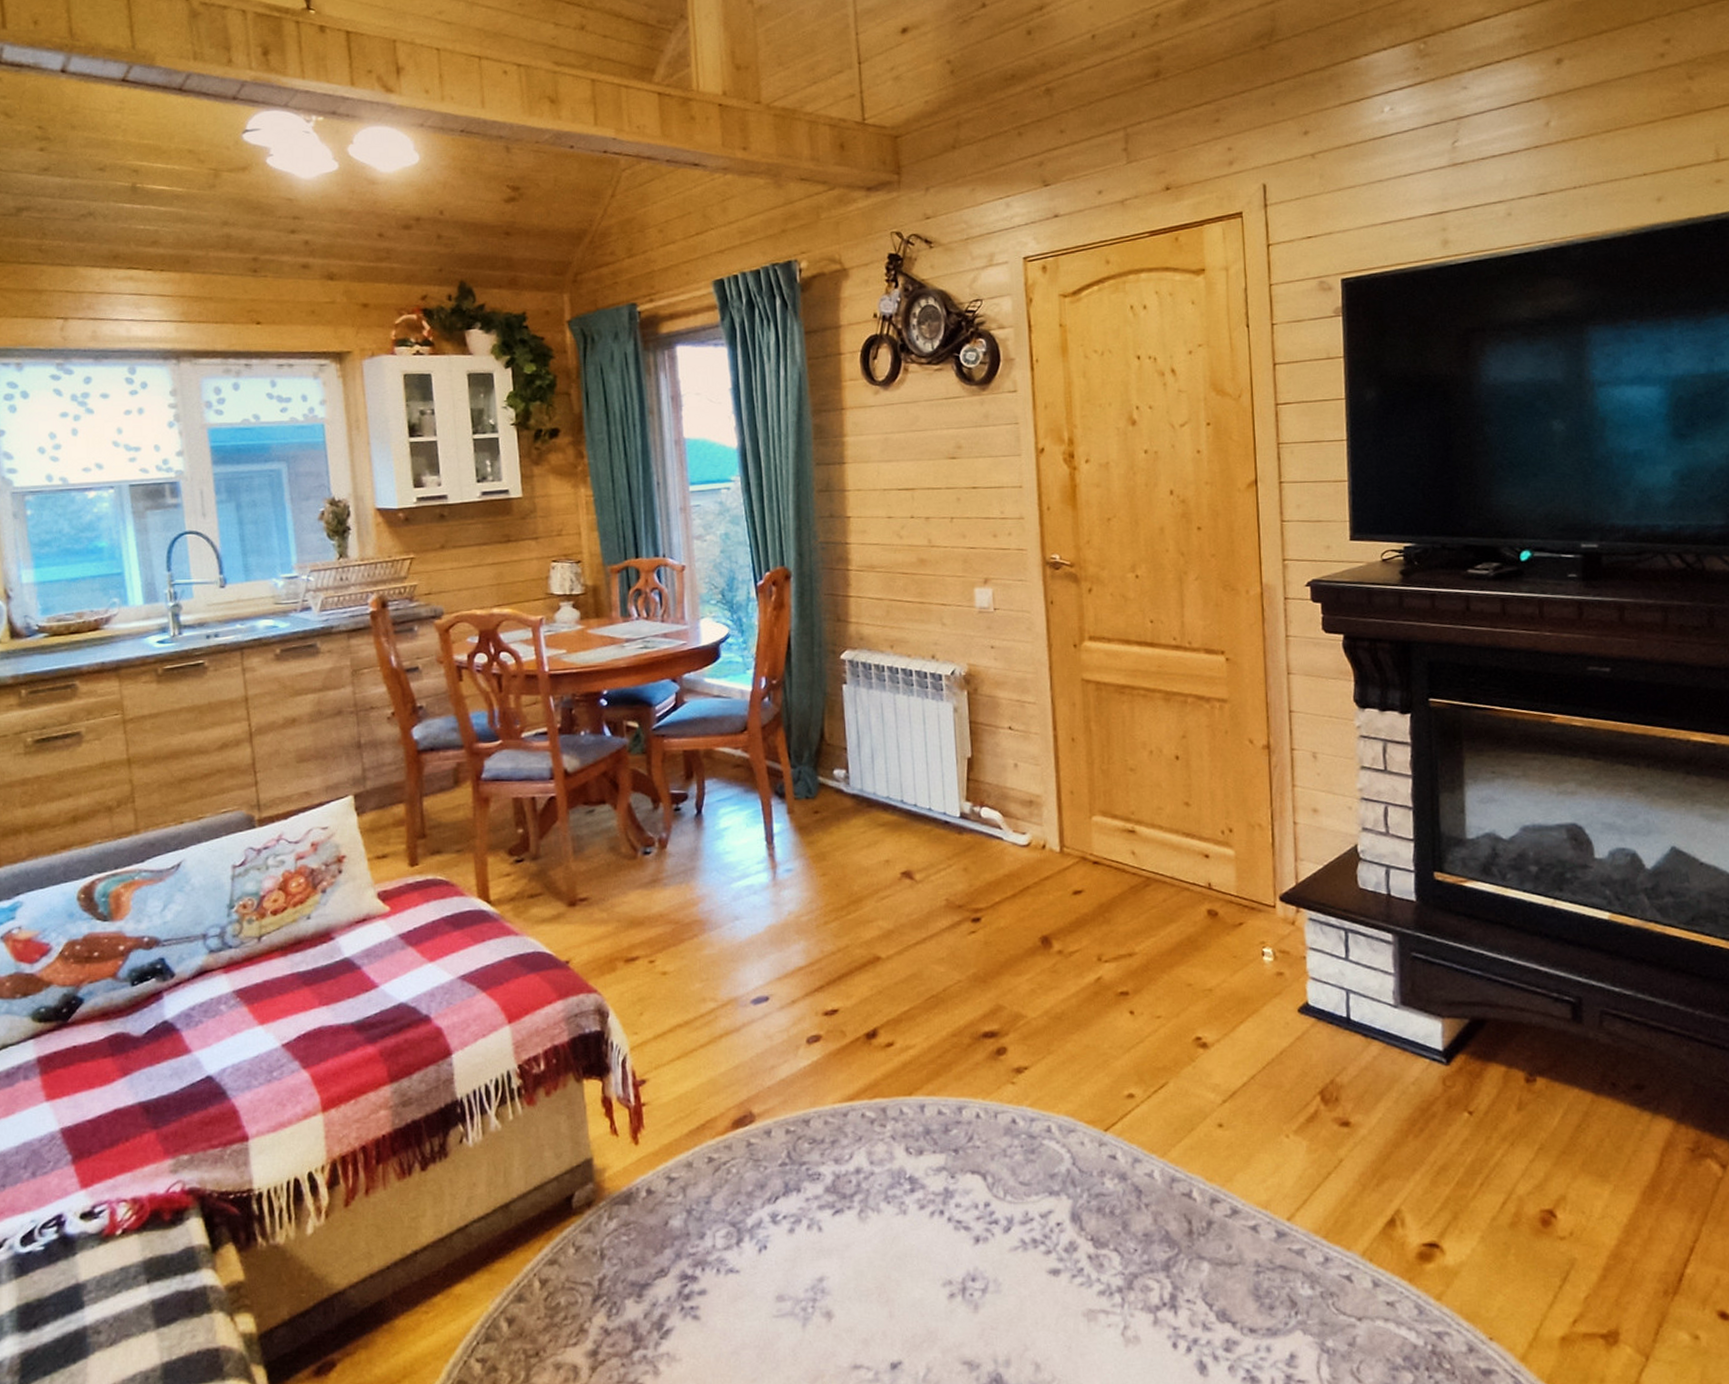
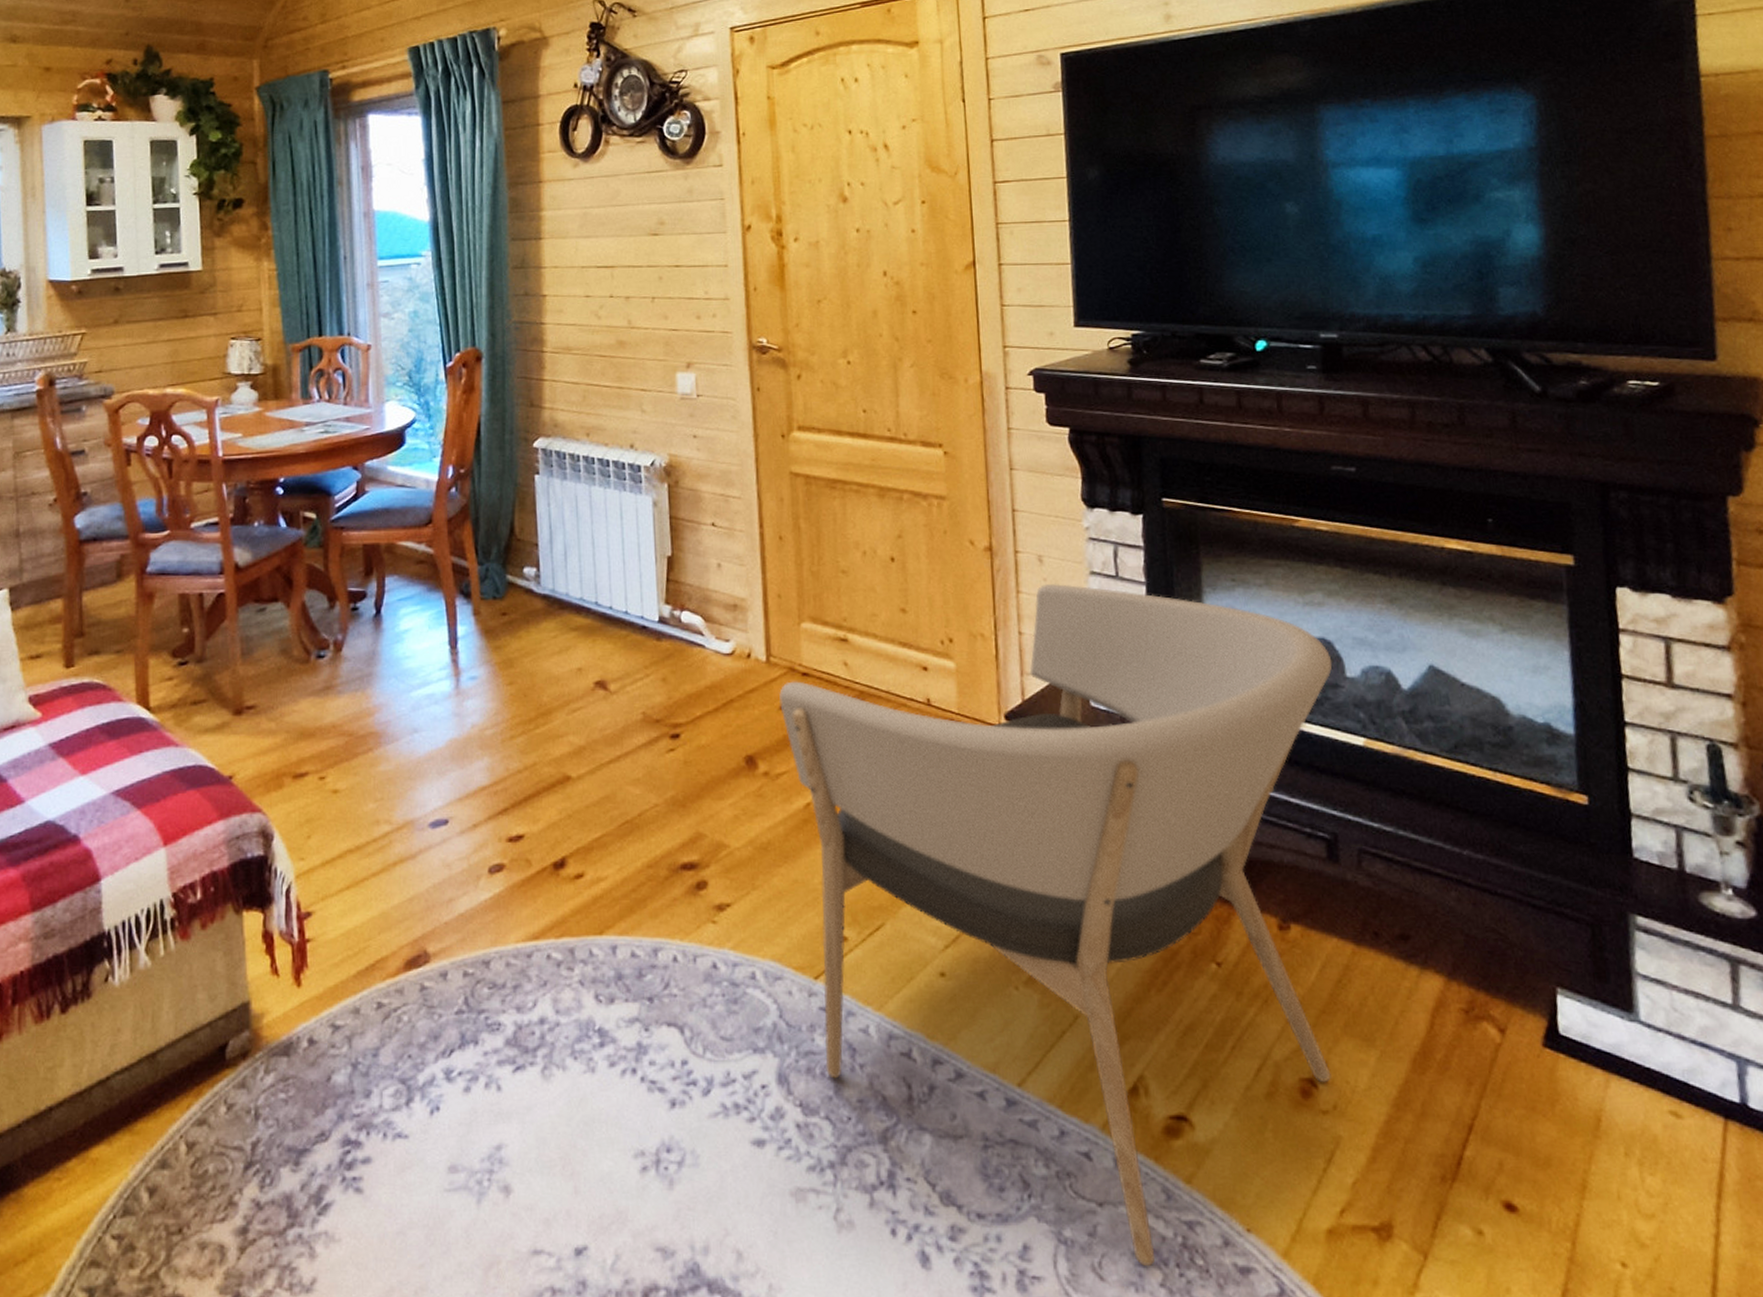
armchair: none [1072,777,1583,1371] -> present [779,583,1333,1267]

